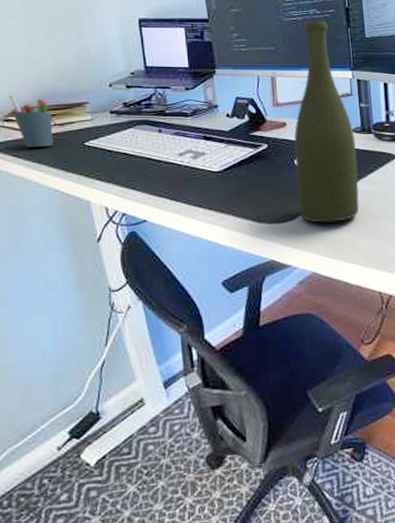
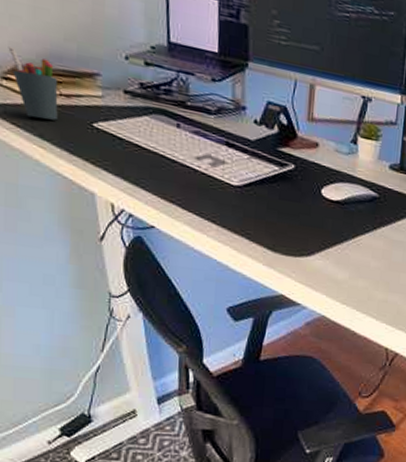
bottle: present [294,20,360,223] -> none [319,20,391,267]

